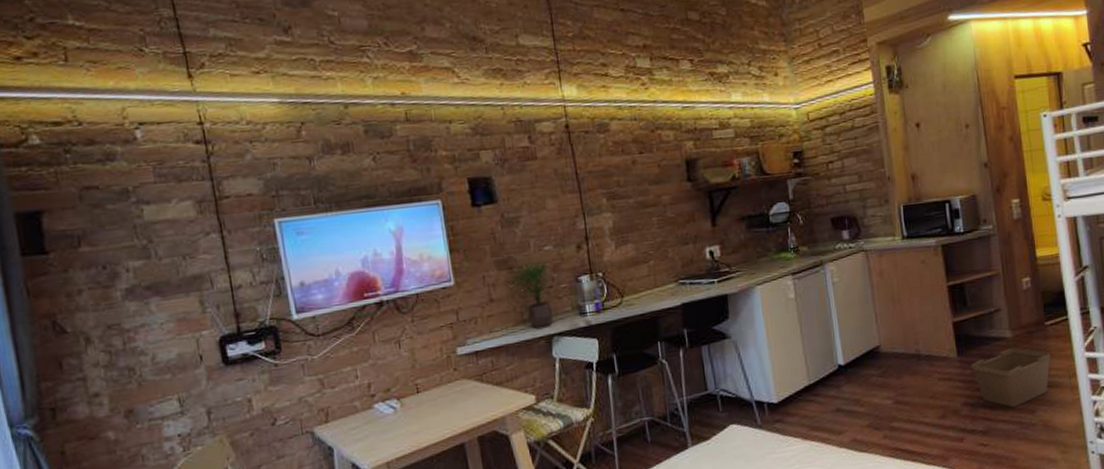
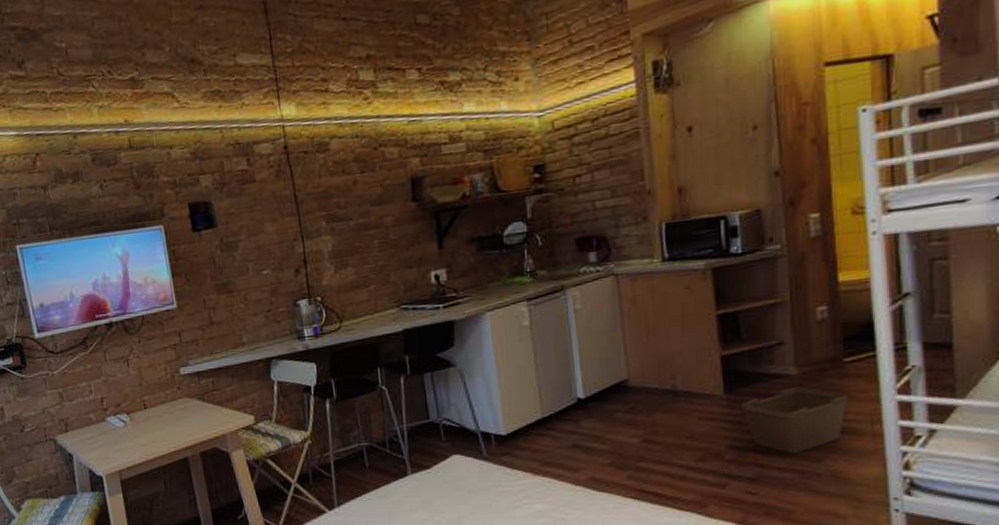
potted plant: present [509,261,555,330] -> none [228,285,274,353]

